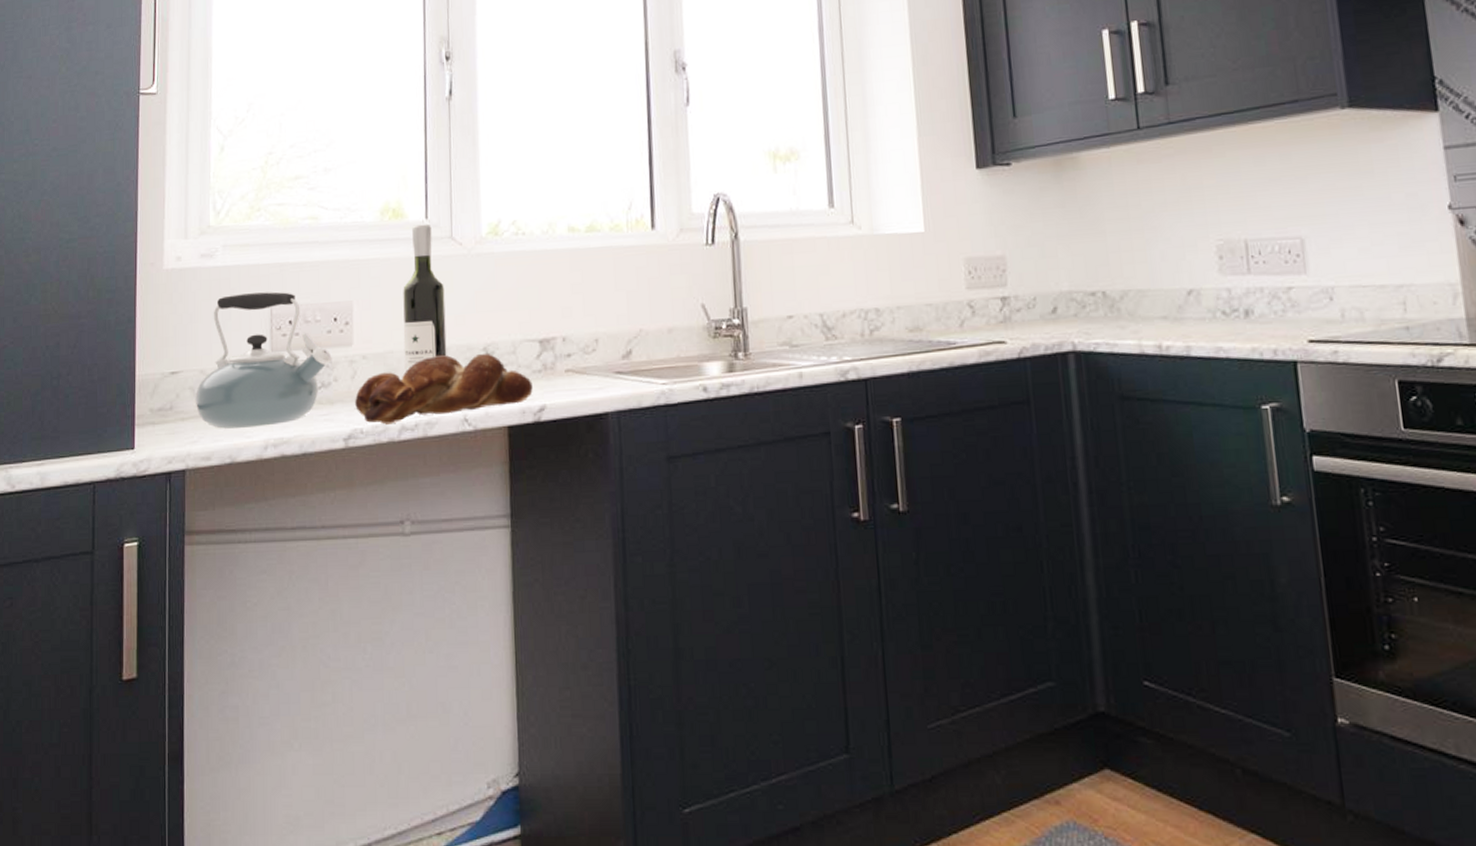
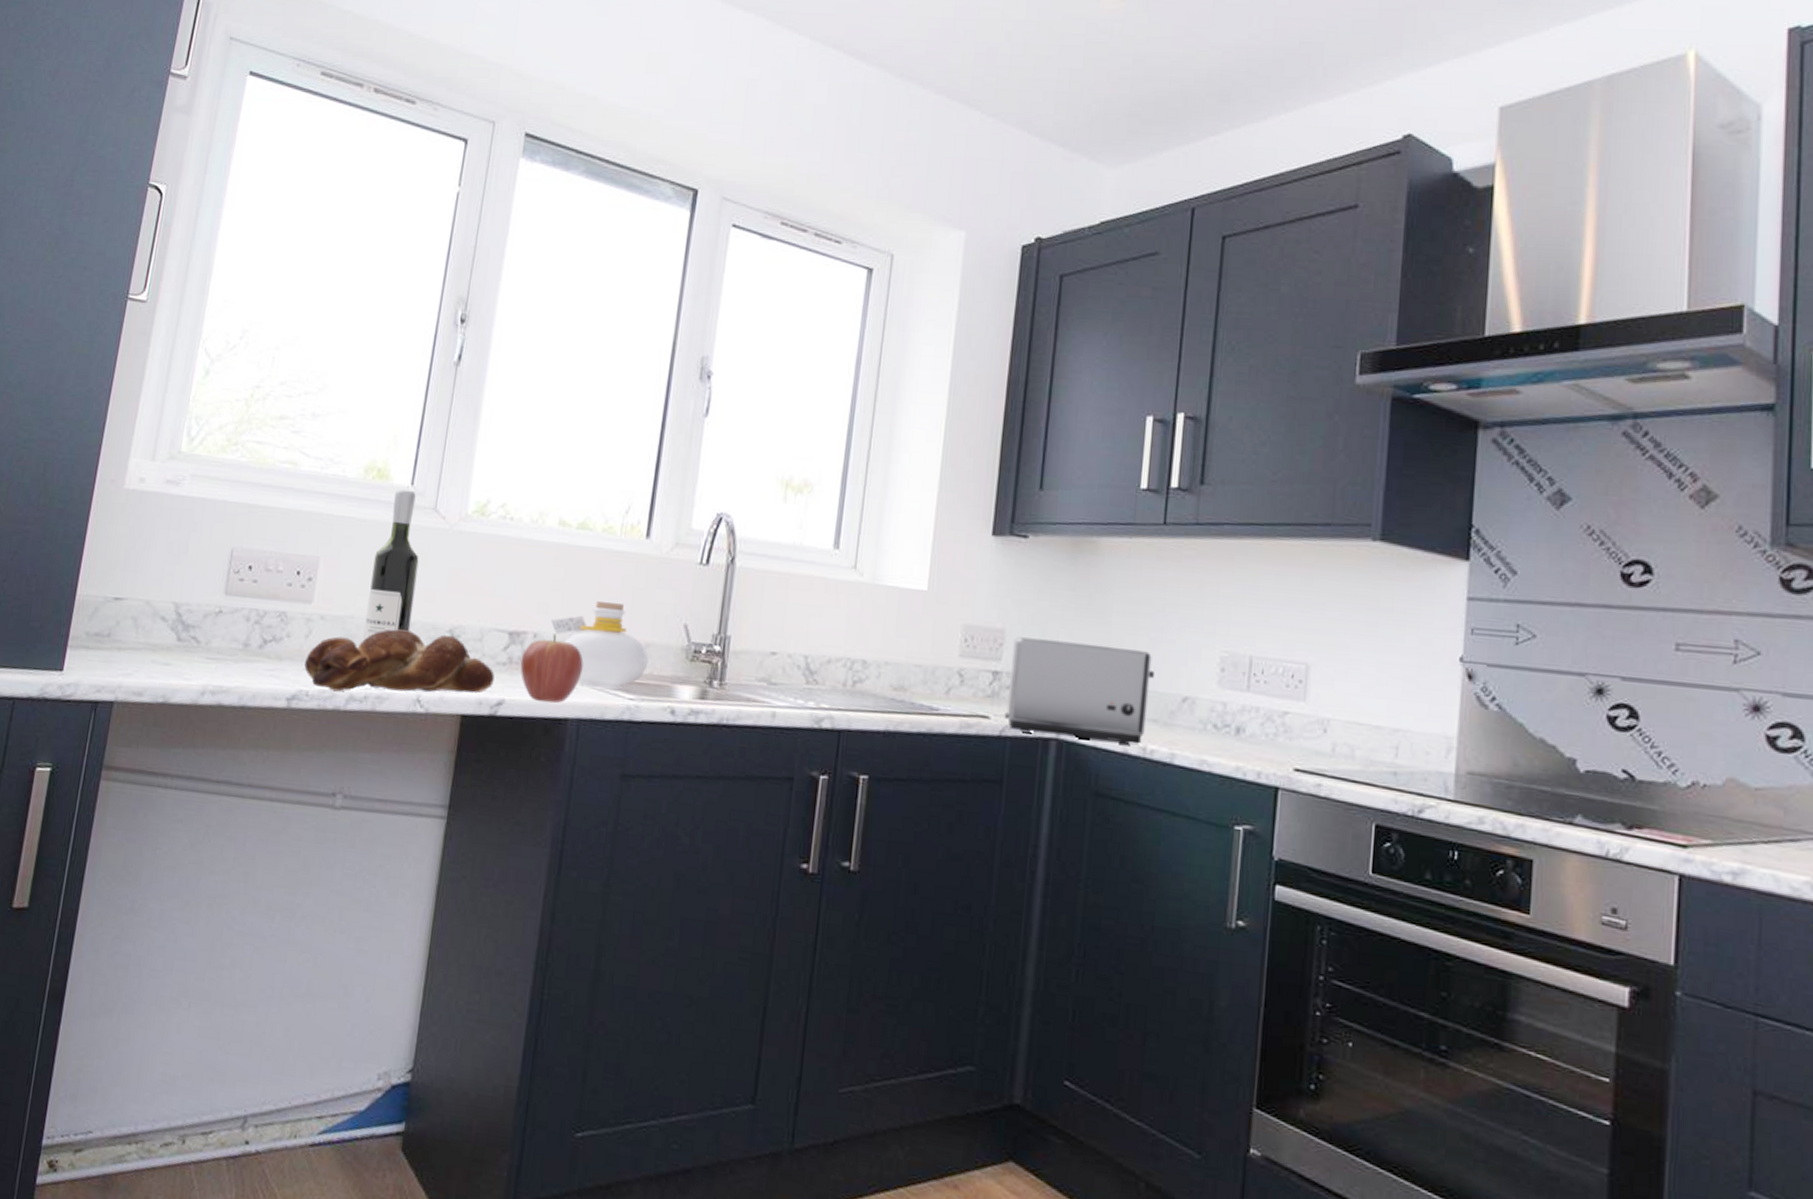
kettle: present [196,292,332,429] -> none [135,528,289,672]
fruit: none [554,334,614,402] -> present [520,633,584,704]
bottle: none [577,295,674,380] -> present [551,601,649,691]
toaster: none [1016,252,1157,351] -> present [1004,637,1156,746]

